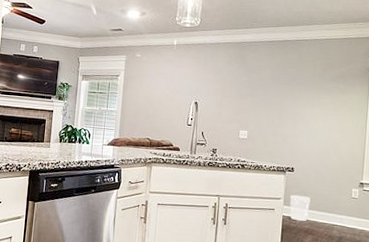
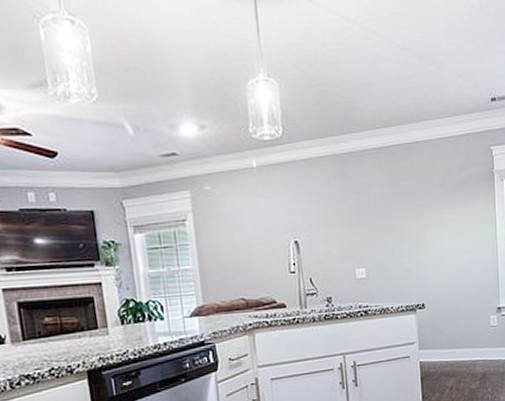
wastebasket: present [290,194,311,222] -> none [425,334,448,365]

